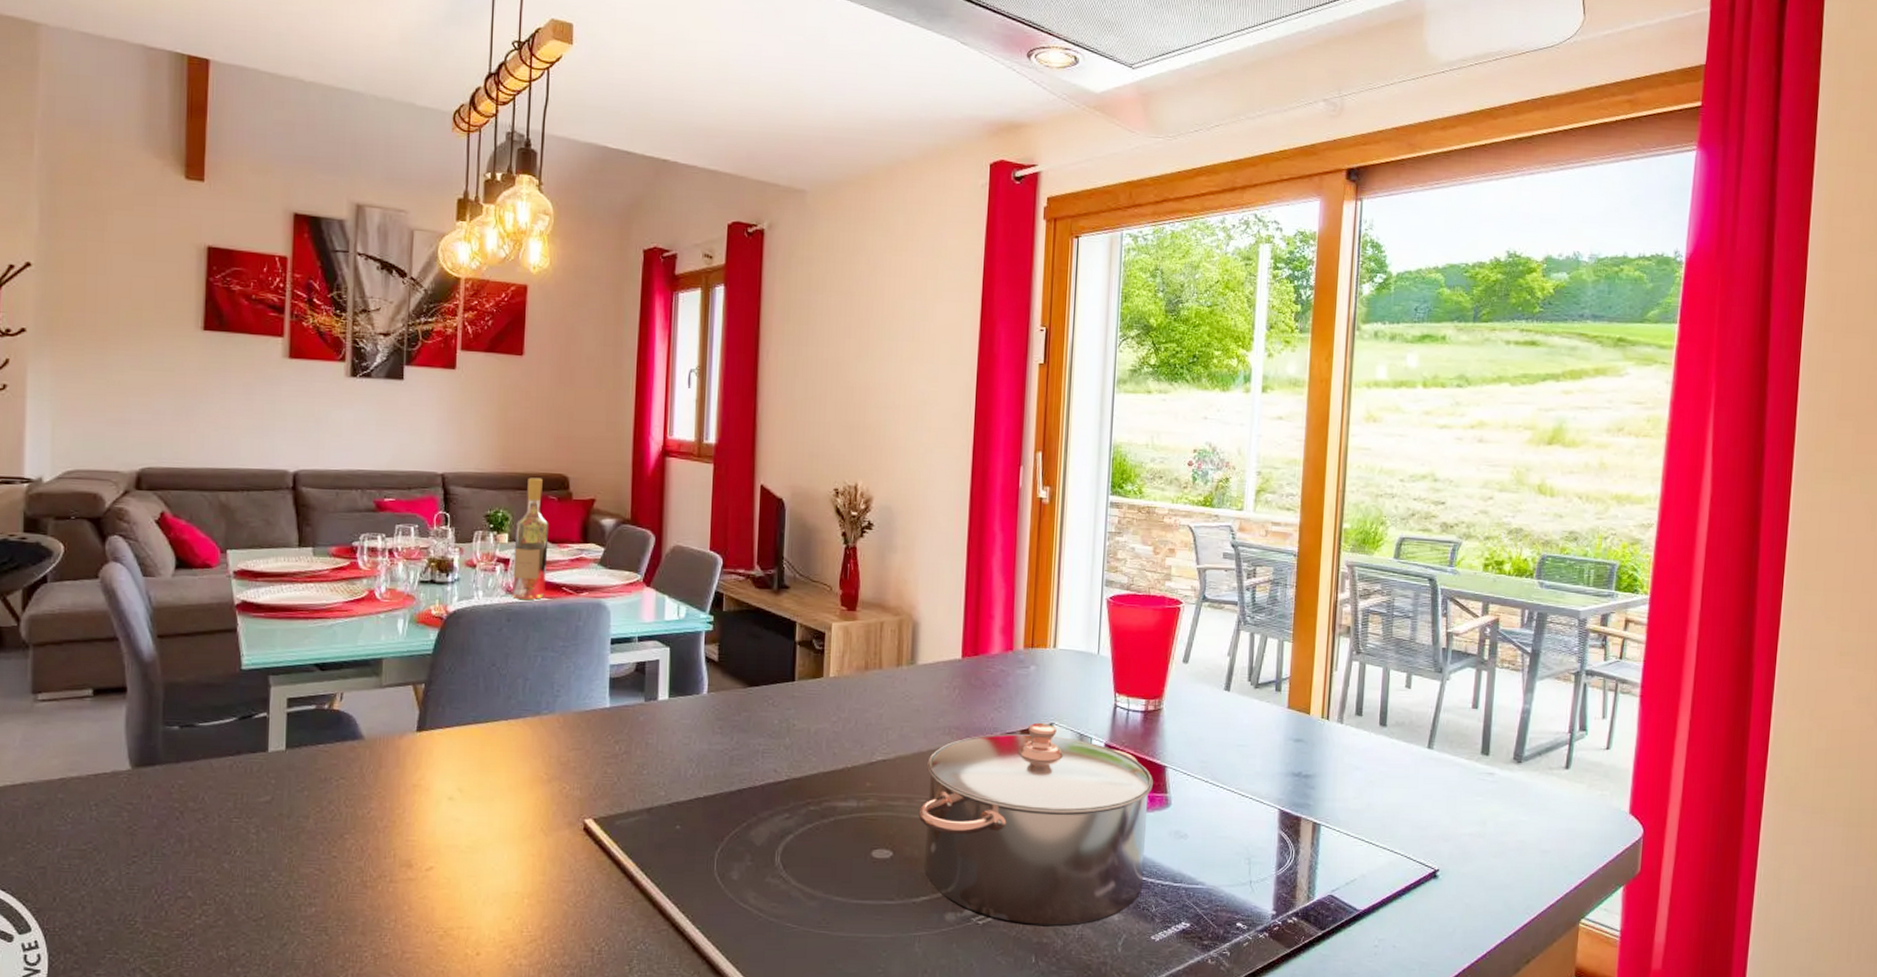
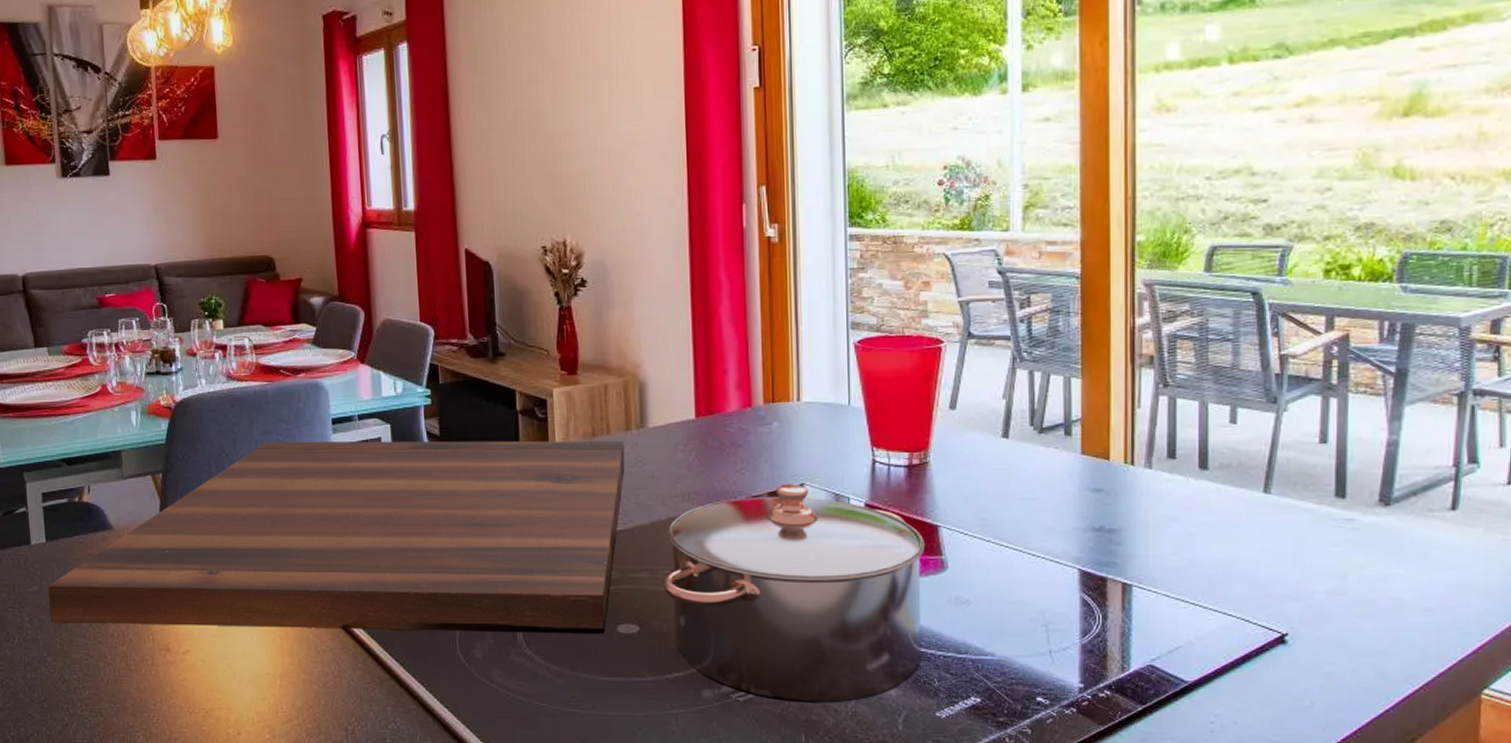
cutting board: none [280,658,894,858] -> present [48,440,625,634]
bottle: present [511,477,549,600] -> none [229,261,264,384]

